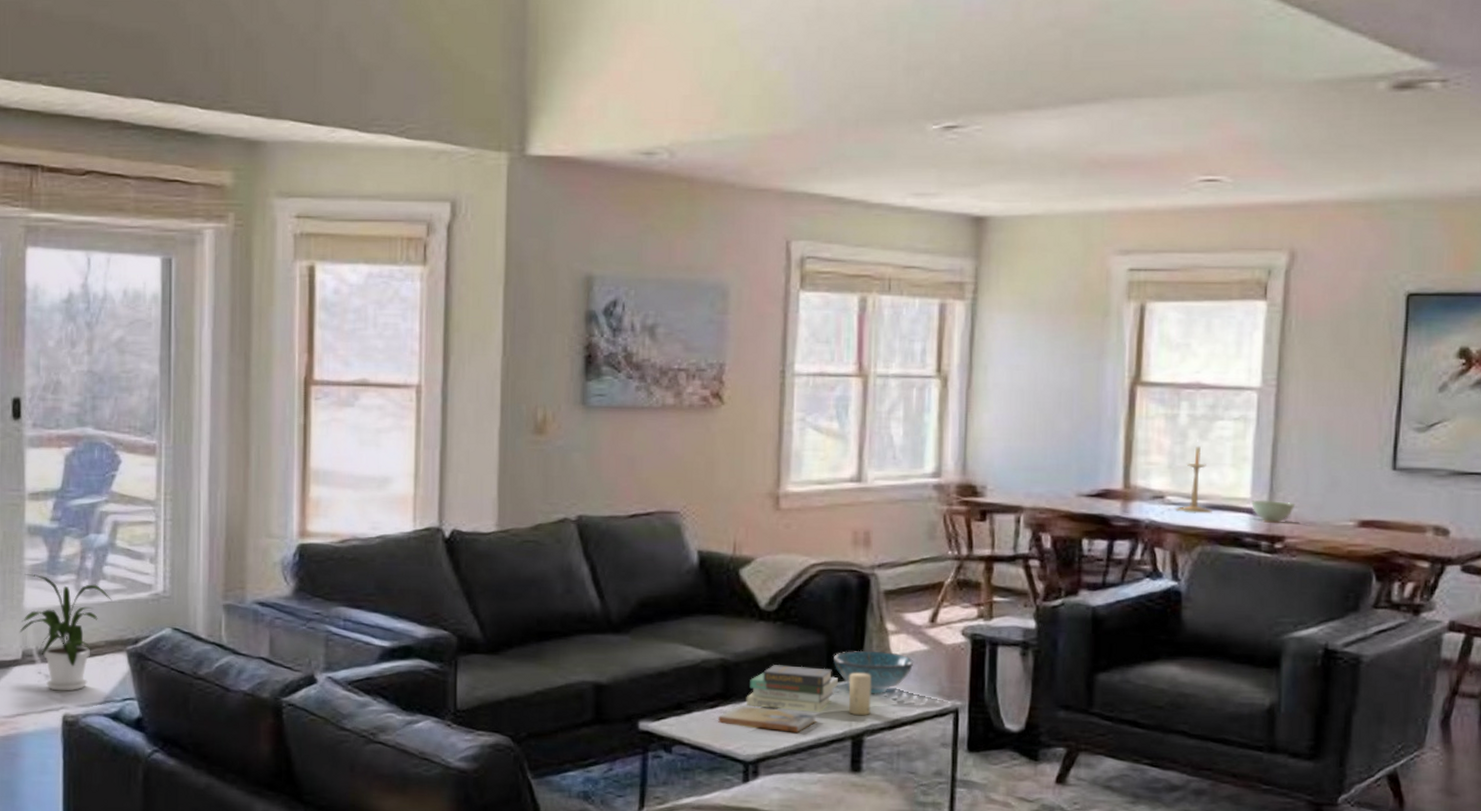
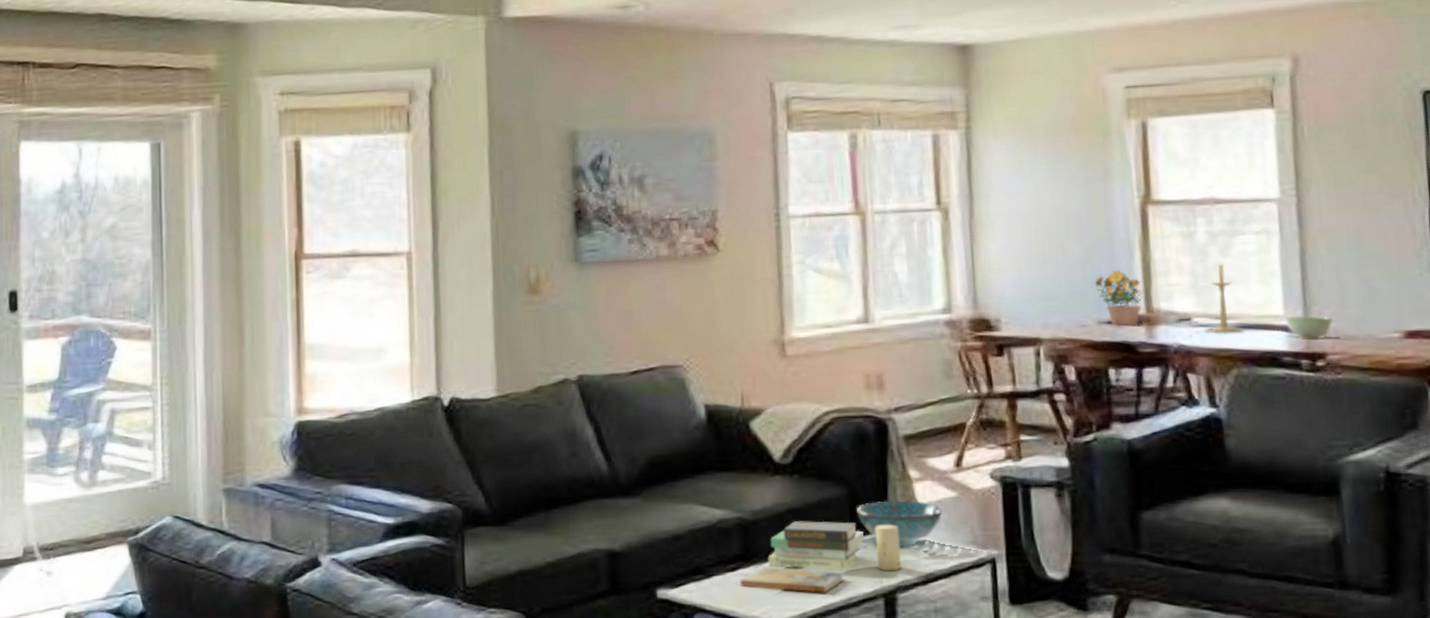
house plant: present [19,574,112,691] -> none [20,468,112,588]
flowerpot: none [1079,446,1124,501] -> present [1095,270,1144,327]

